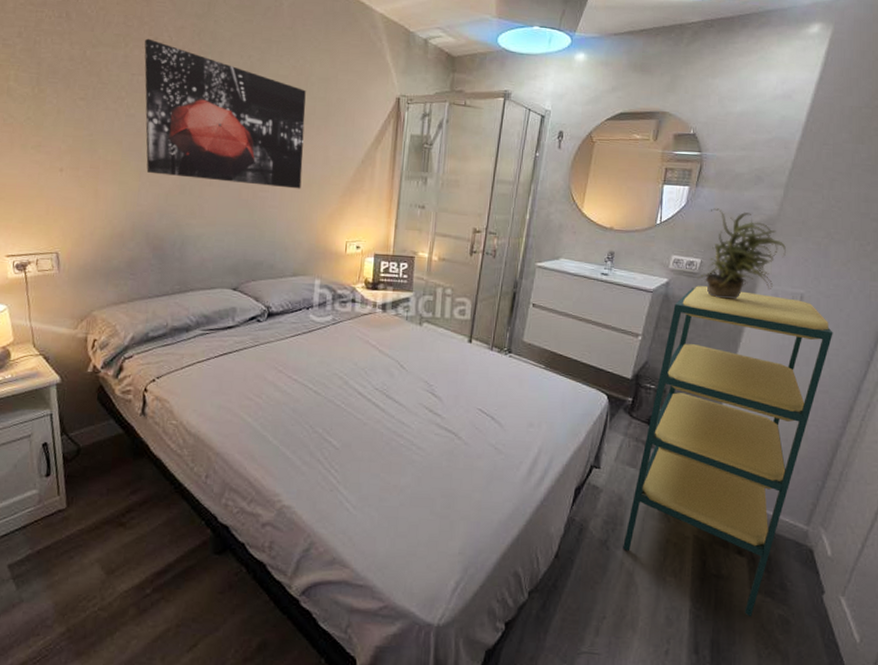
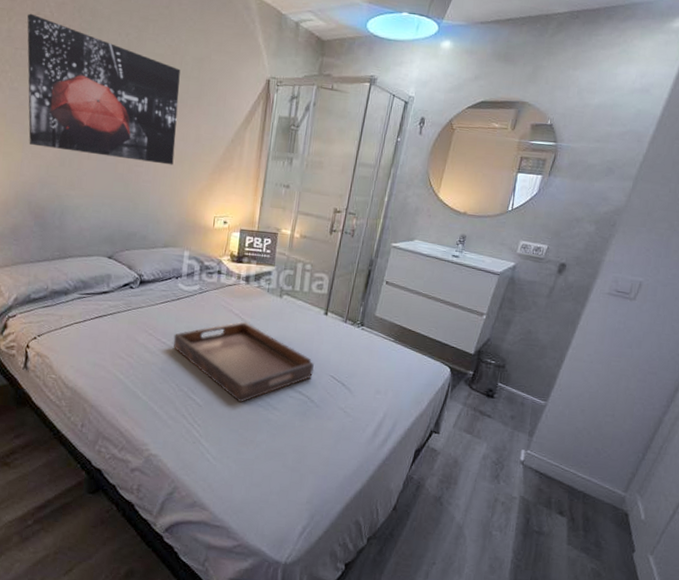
serving tray: none [305,353,460,444] -> present [173,321,314,403]
shelving unit: present [623,286,833,616] -> none [455,270,667,569]
potted plant: present [698,208,786,299] -> none [543,197,630,284]

